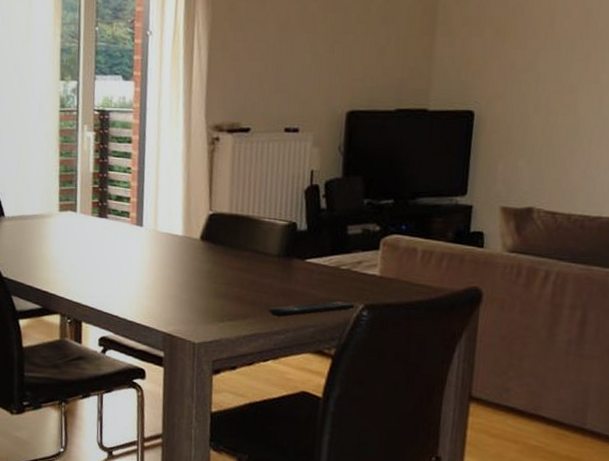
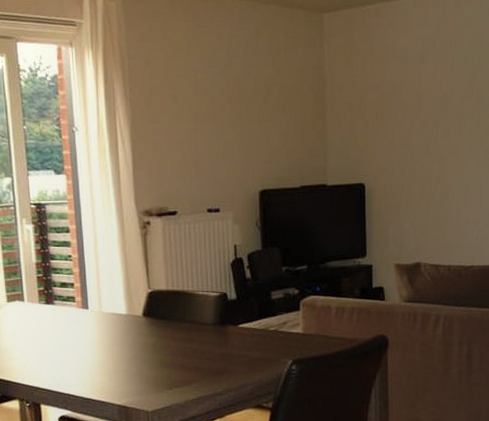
remote control: present [269,301,354,317] -> none [211,359,284,379]

